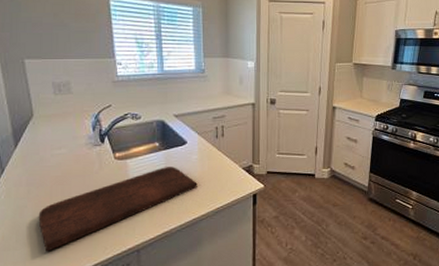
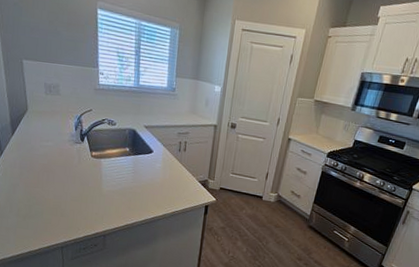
cutting board: present [38,167,198,252] -> none [27,170,159,224]

